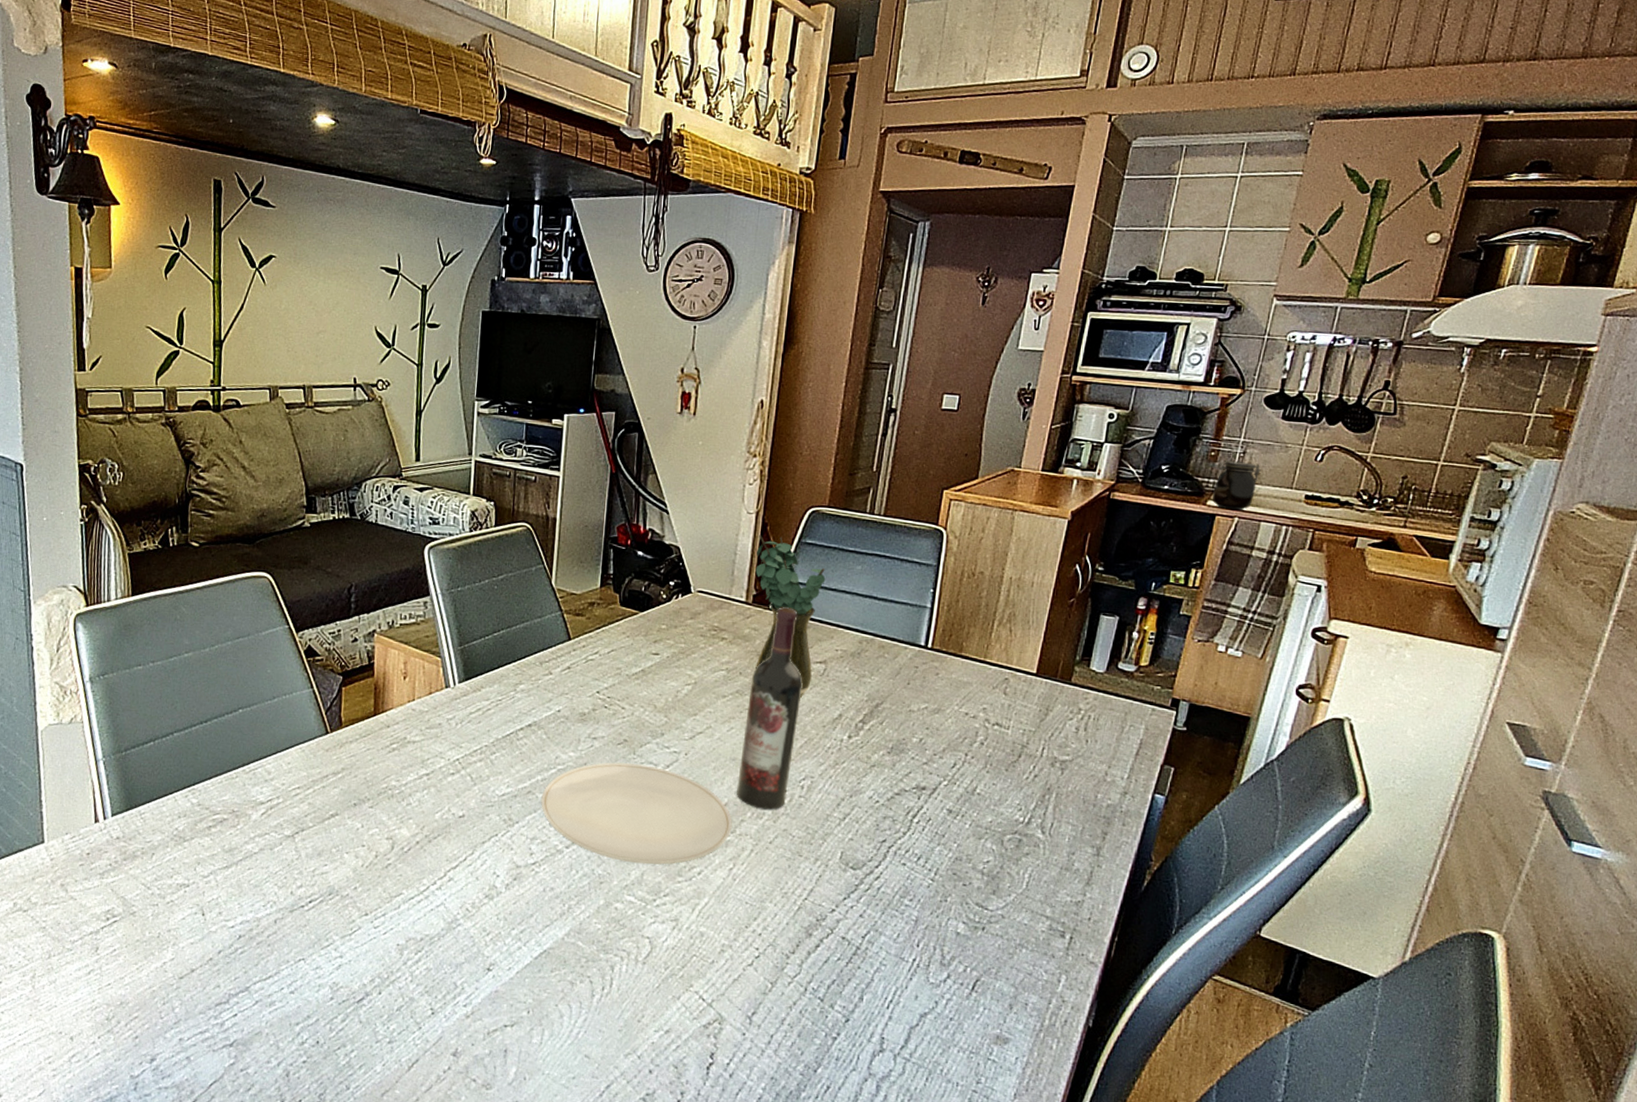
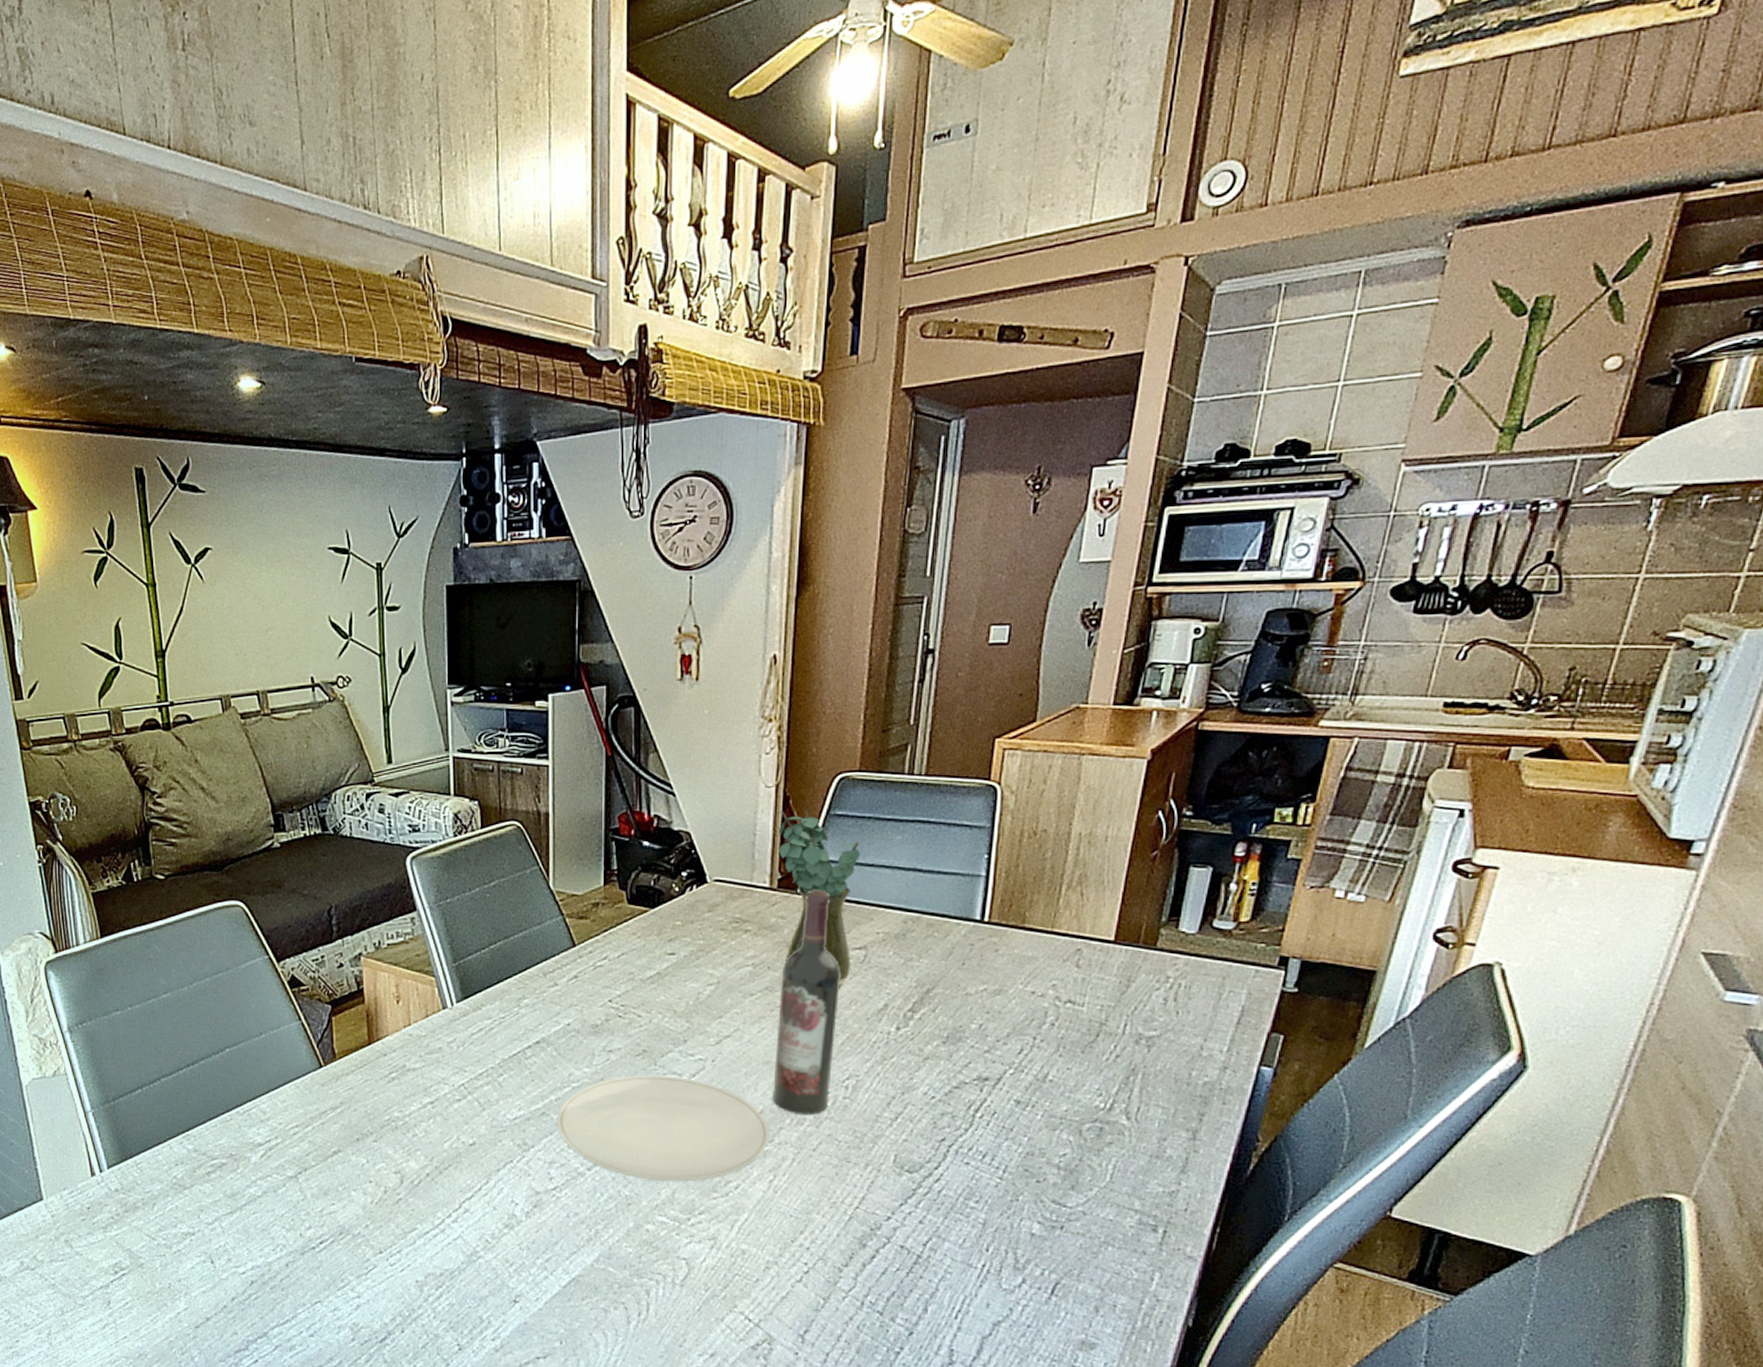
jar: present [1213,461,1261,510] -> none [1326,670,1387,728]

